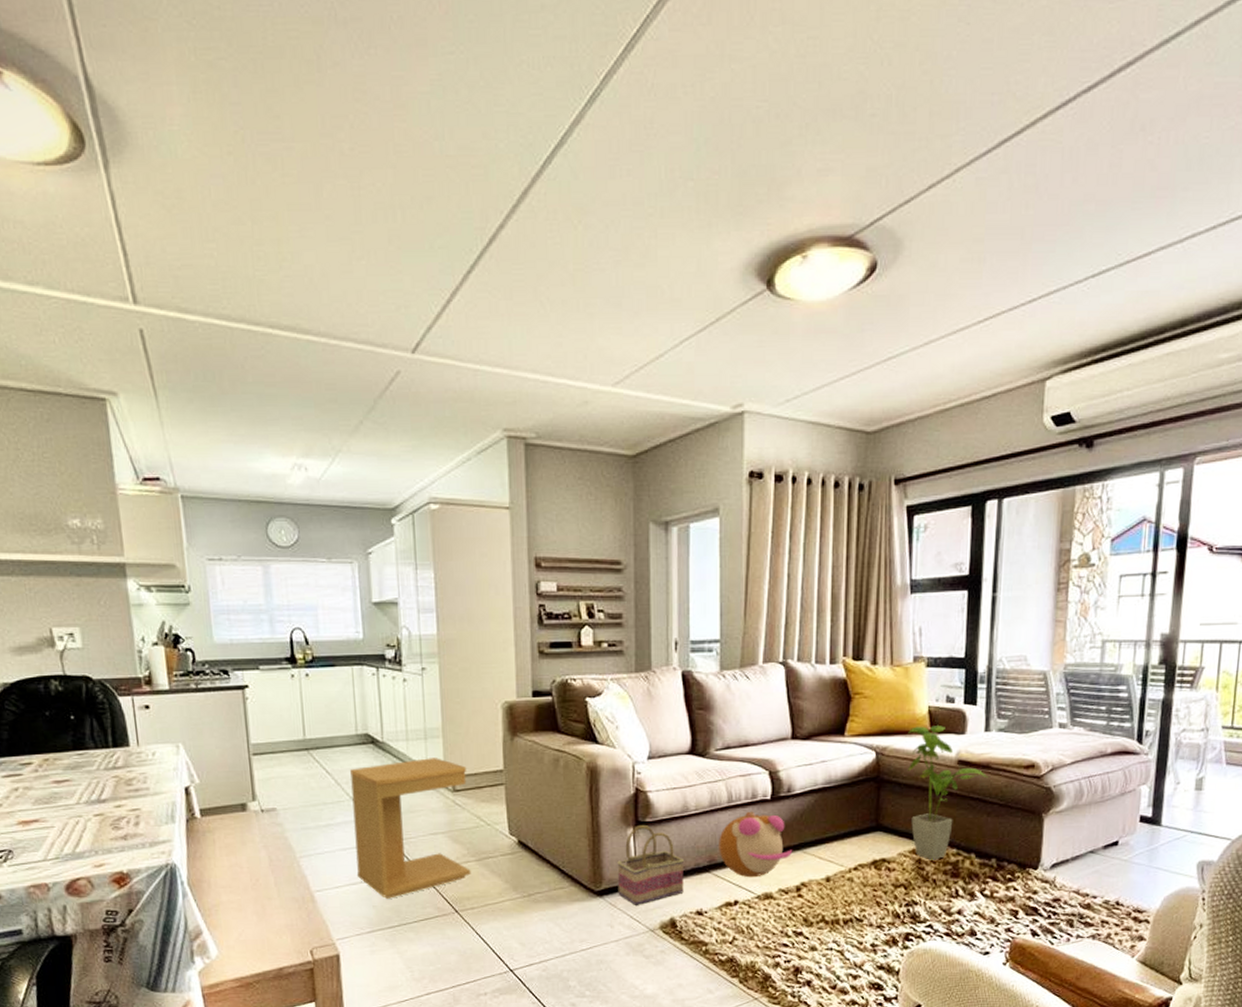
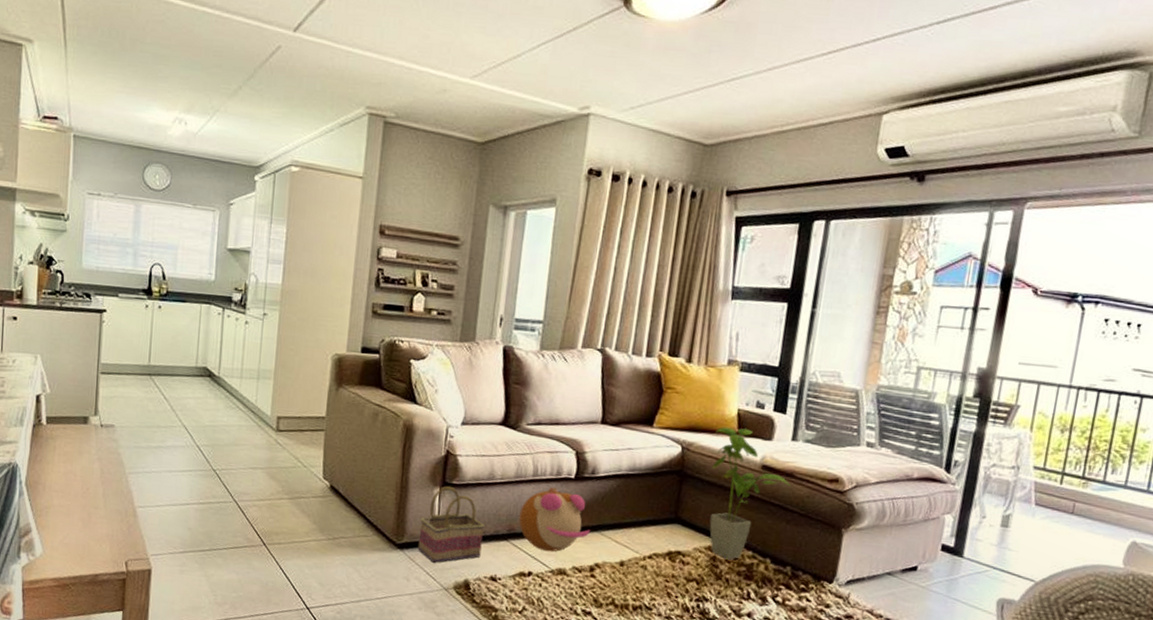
side table: present [350,758,471,899] -> none [179,396,291,524]

